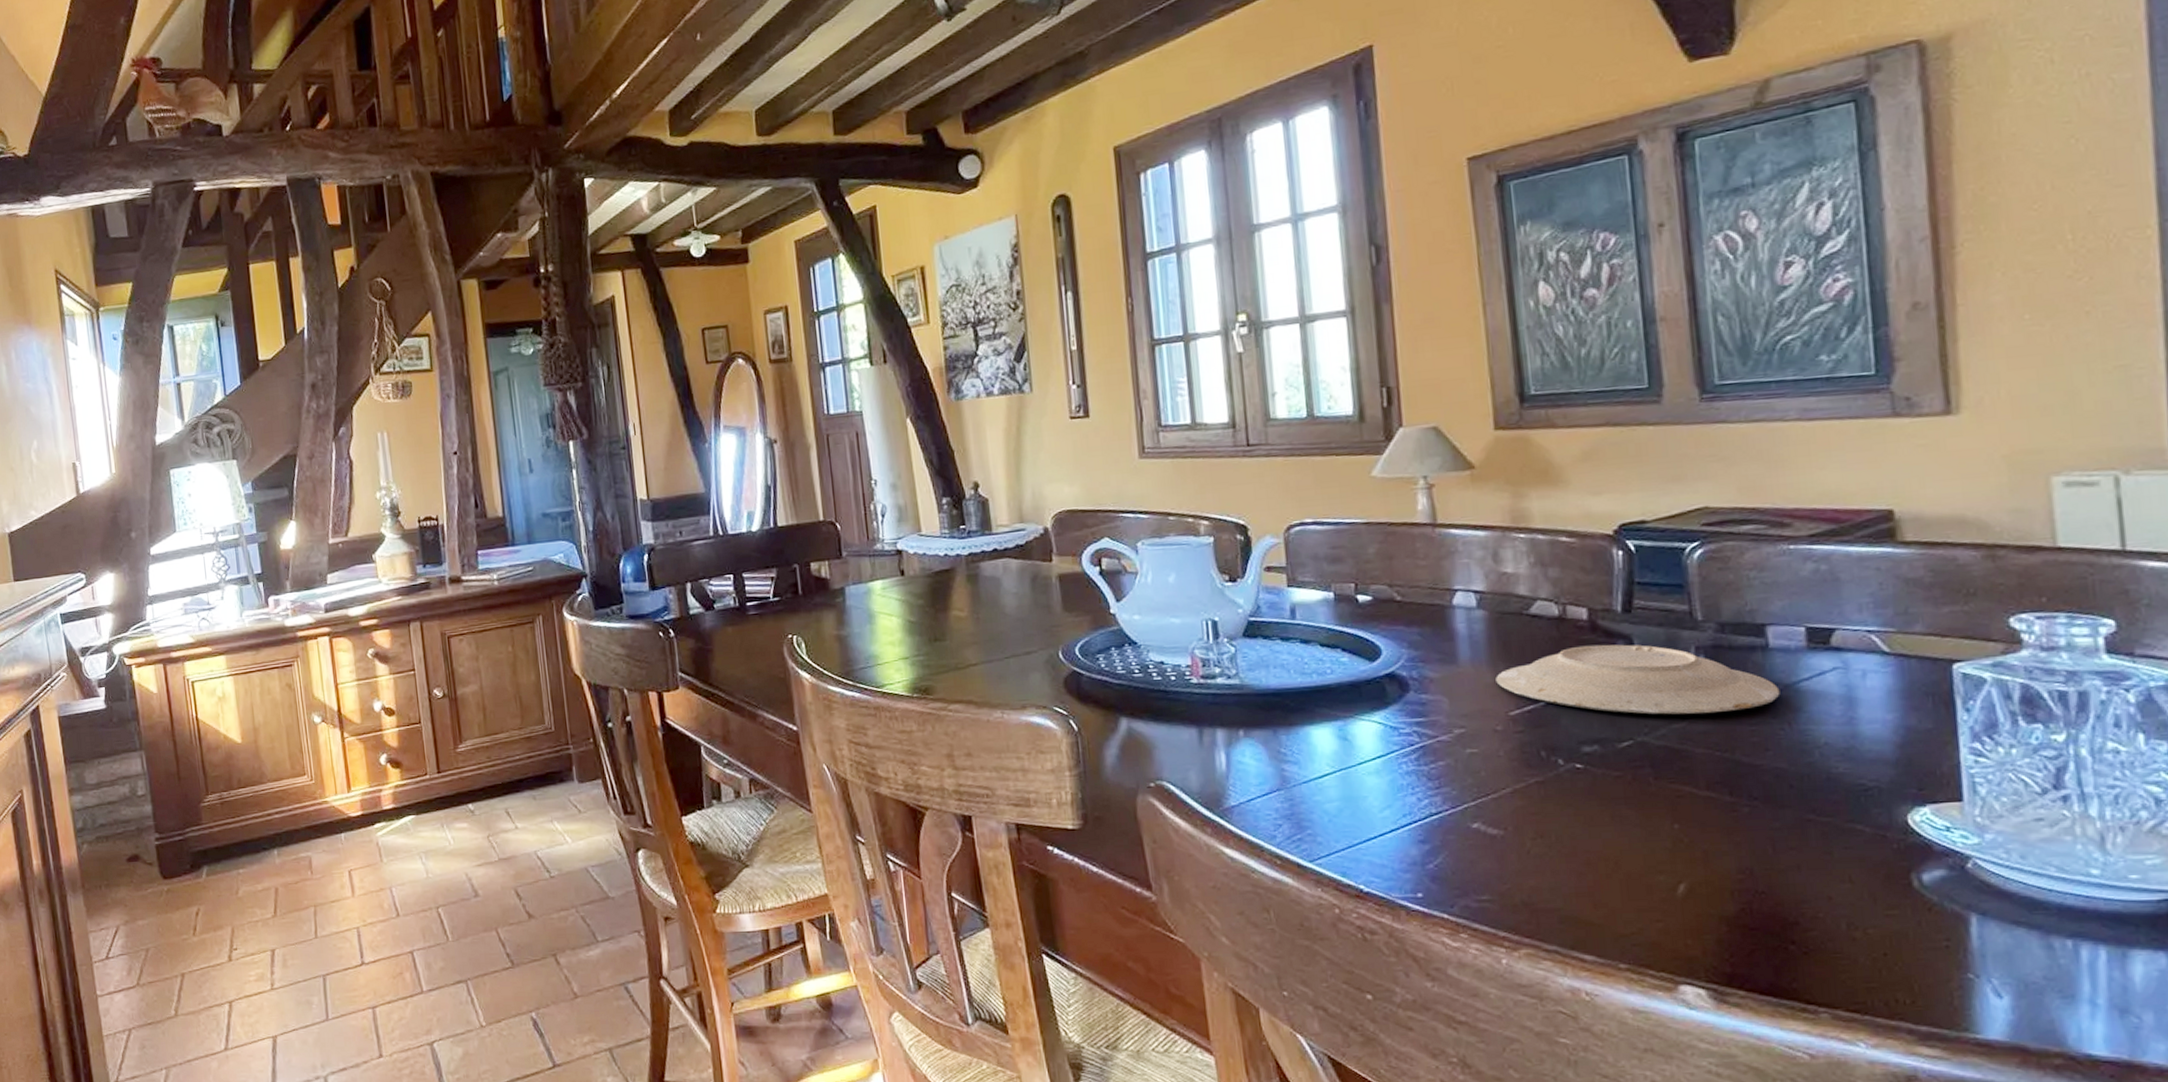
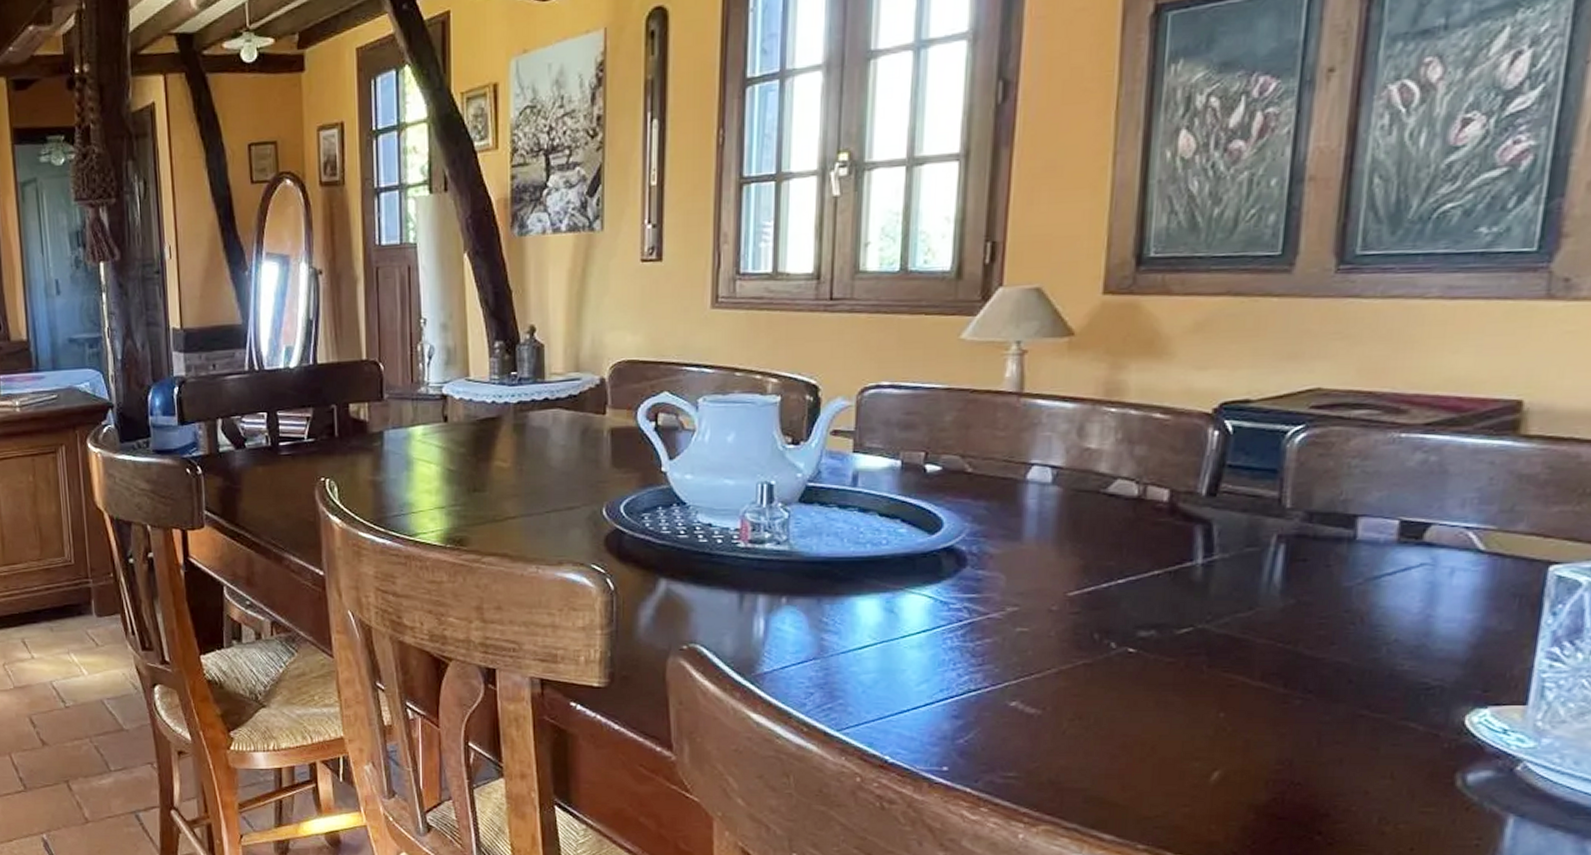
plate: present [1495,644,1780,715] -> none [1059,528,1359,604]

